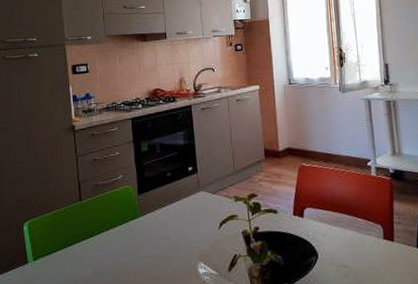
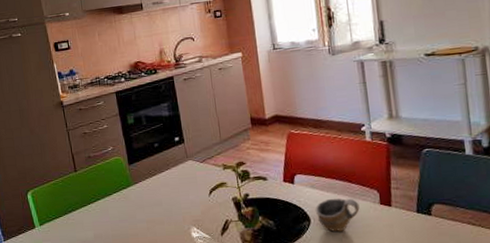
cup: none [322,232,365,267] -> present [315,198,360,232]

